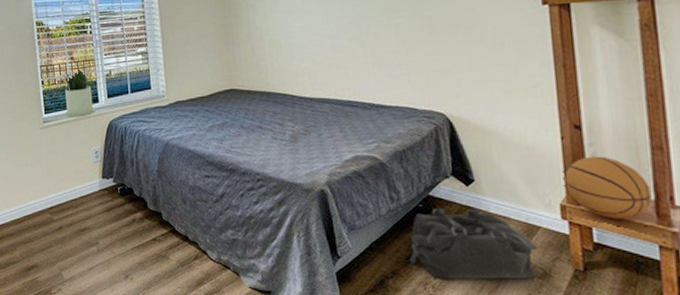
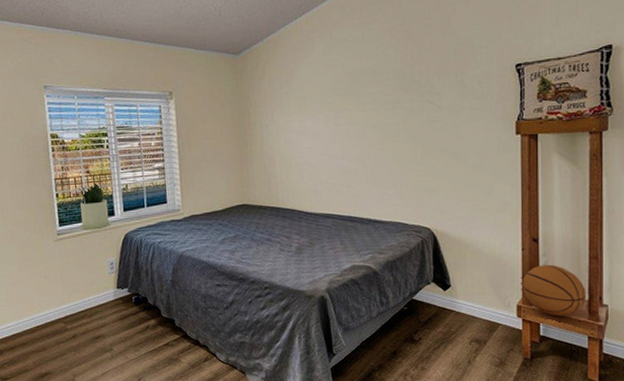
duffel bag: present [409,207,538,279] -> none [393,309,497,370]

